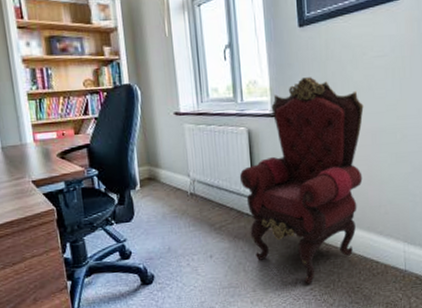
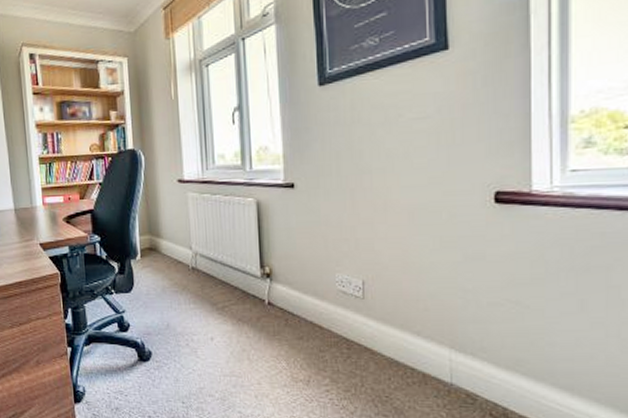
armchair: present [239,77,364,285] -> none [245,143,398,385]

